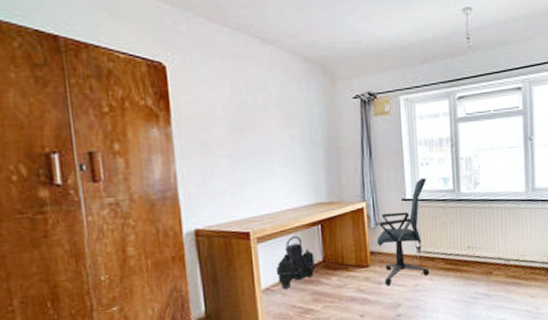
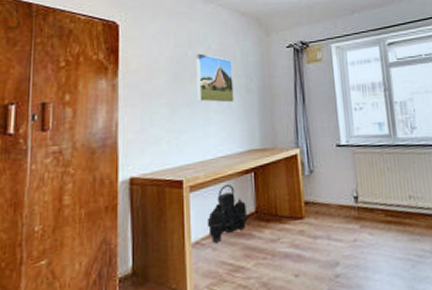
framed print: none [255,102,299,156] -> present [196,53,234,103]
office chair: present [376,177,430,285] -> none [311,122,369,240]

